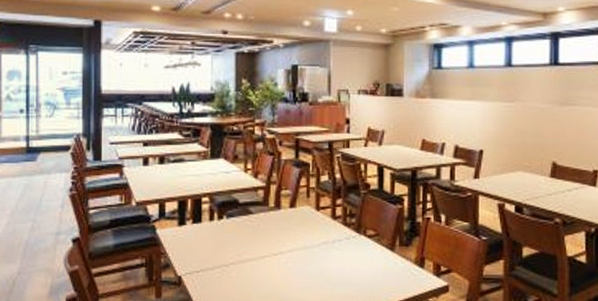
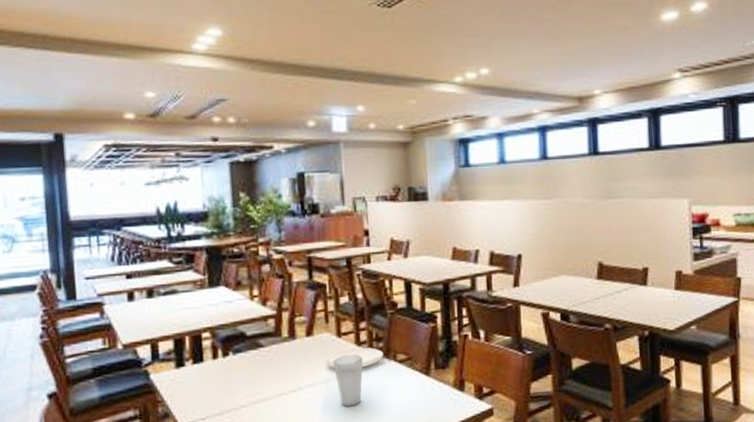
plate: none [305,221,355,239] -> present [326,347,384,368]
cup: none [310,227,337,272] -> present [332,354,363,406]

